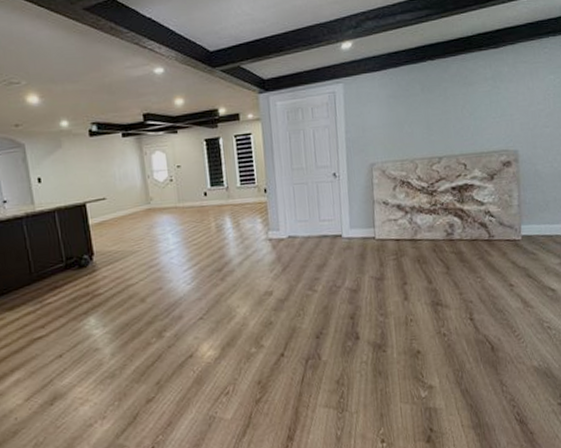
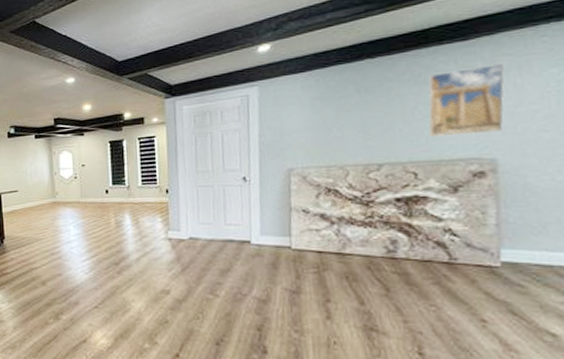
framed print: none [472,70,522,133] -> present [428,64,505,137]

